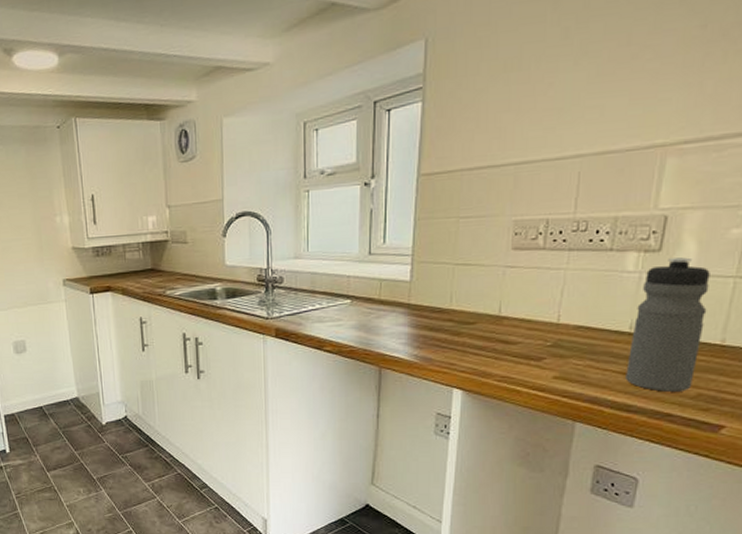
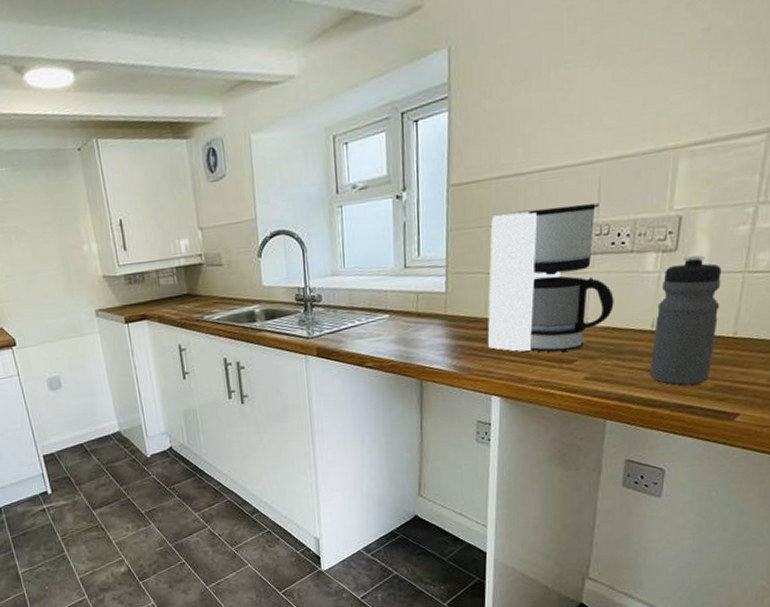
coffee maker: none [451,198,590,350] -> present [487,203,614,353]

